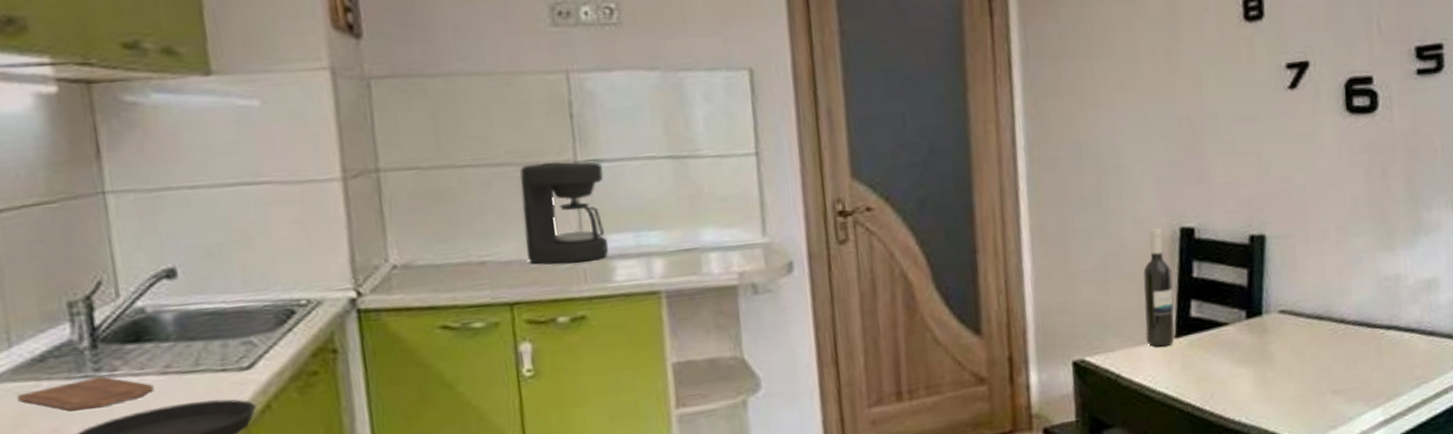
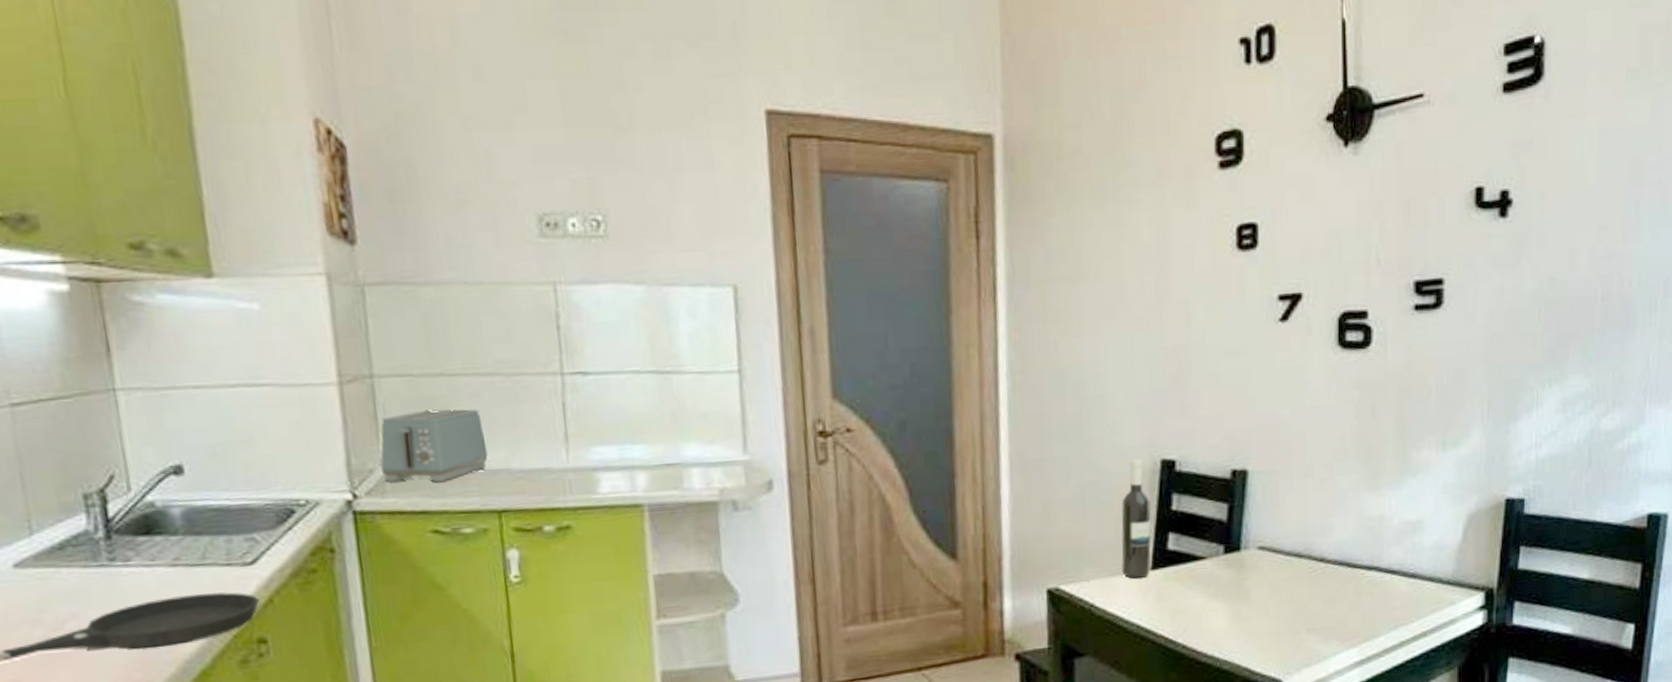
cutting board: present [17,376,155,412] -> none [39,566,165,598]
toaster: none [386,201,499,279] -> present [380,409,488,483]
coffee maker: present [520,162,608,265] -> none [508,374,593,475]

